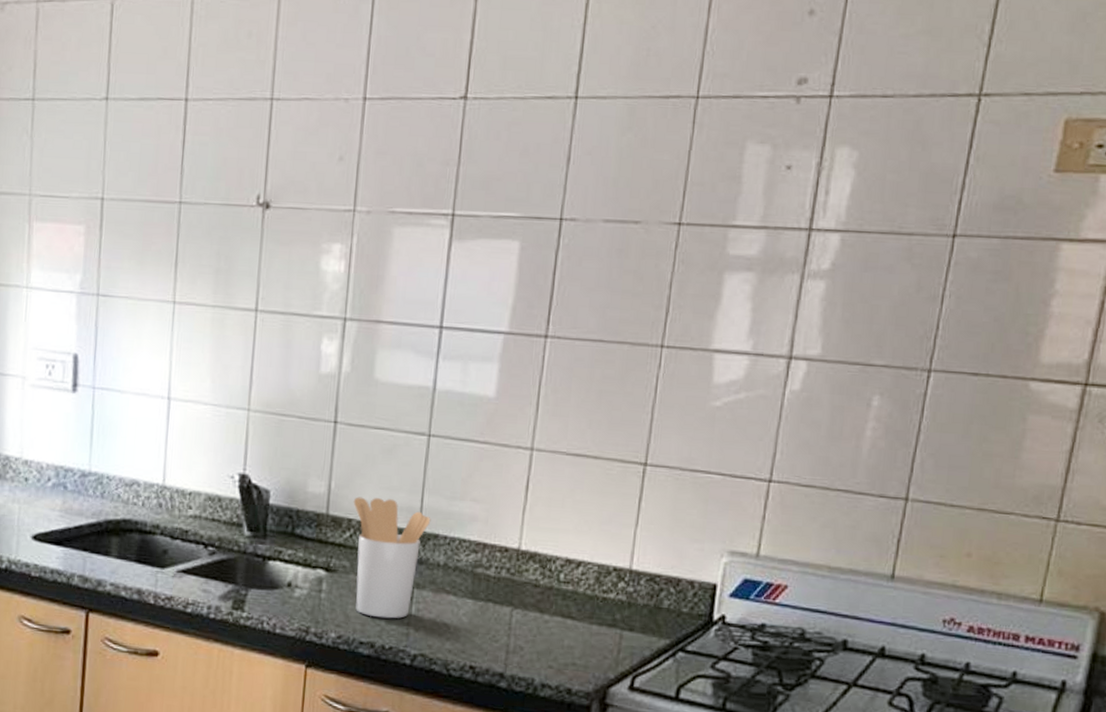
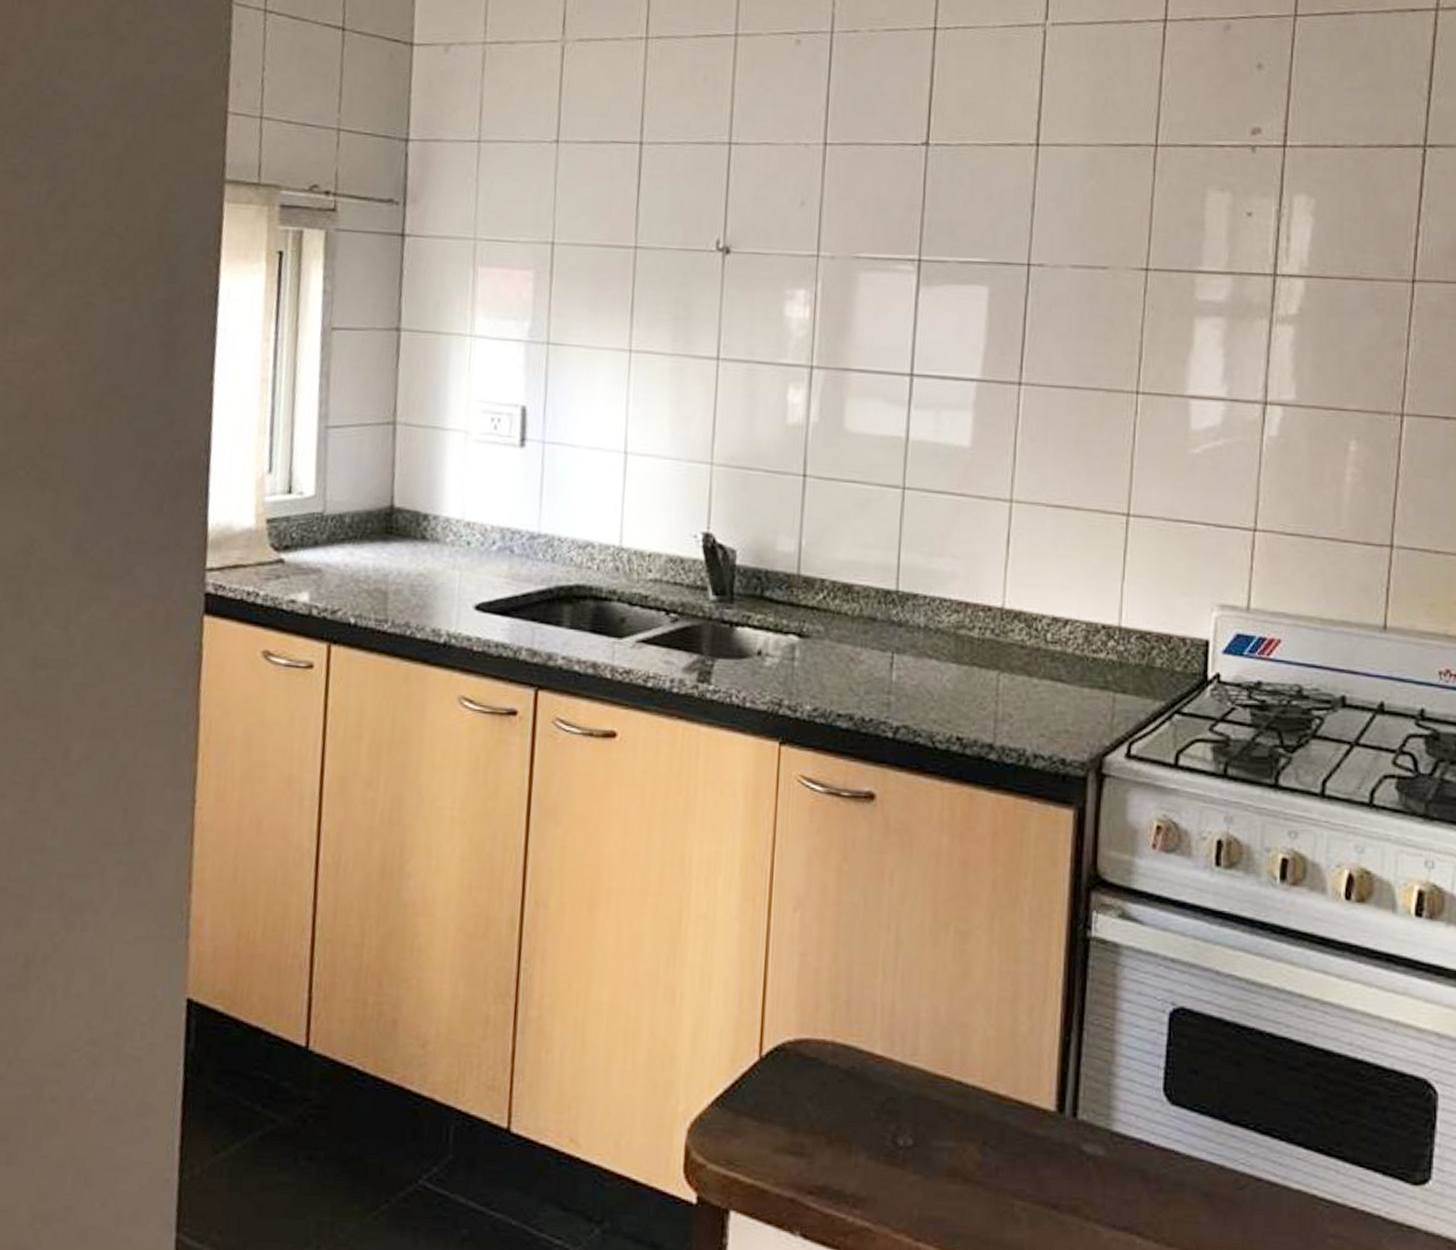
utensil holder: present [353,497,431,619] -> none [826,555,909,688]

